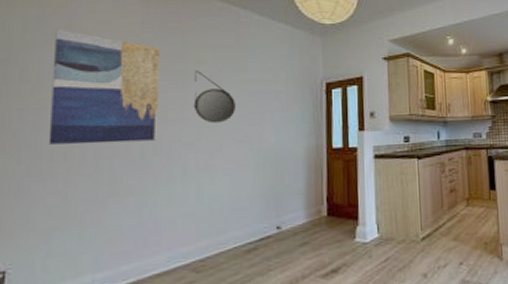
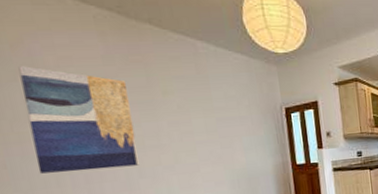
home mirror: present [193,70,235,124] -> none [162,100,207,148]

